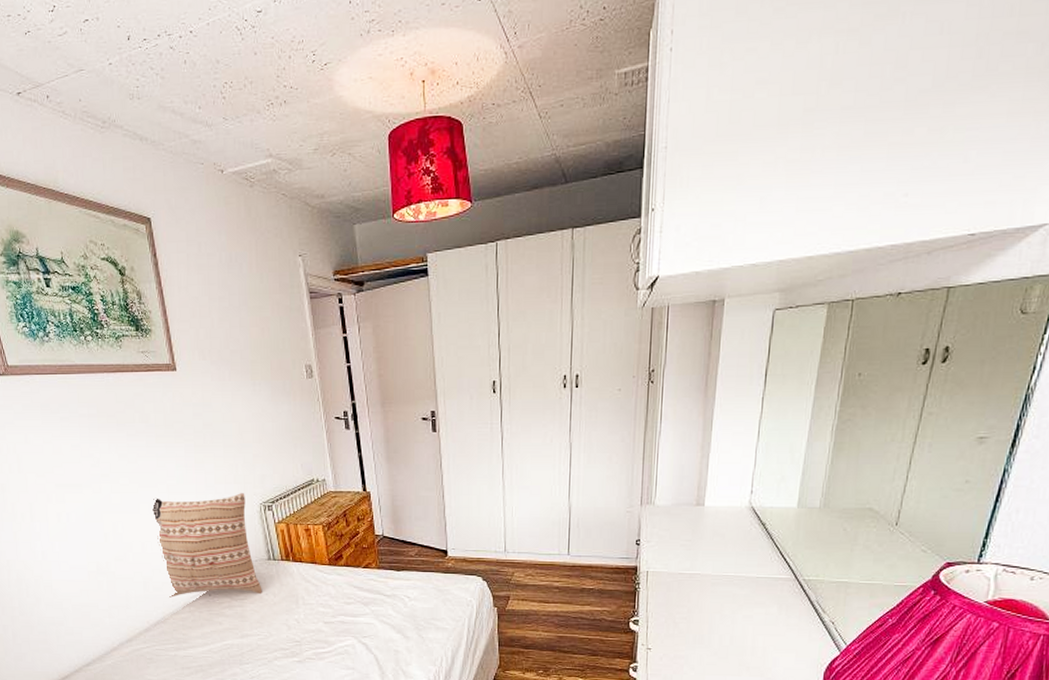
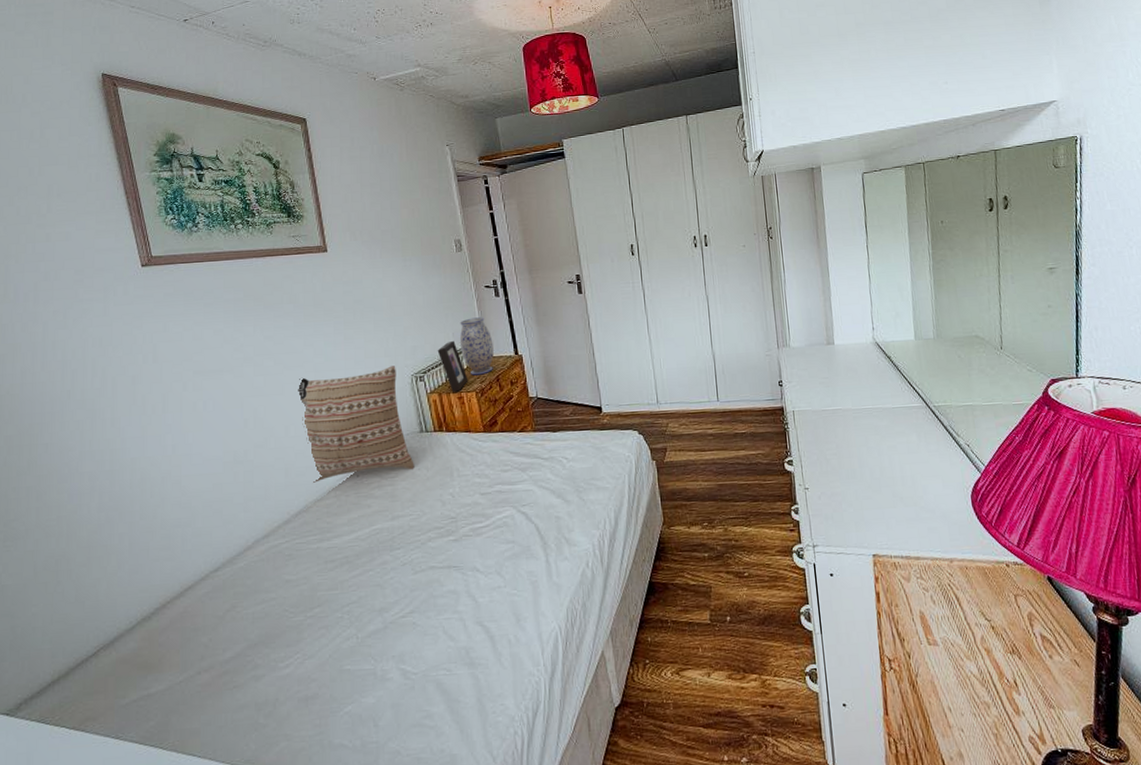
picture frame: none [285,472,316,524] -> present [437,340,469,392]
vase: none [308,450,342,509] -> present [459,317,494,376]

